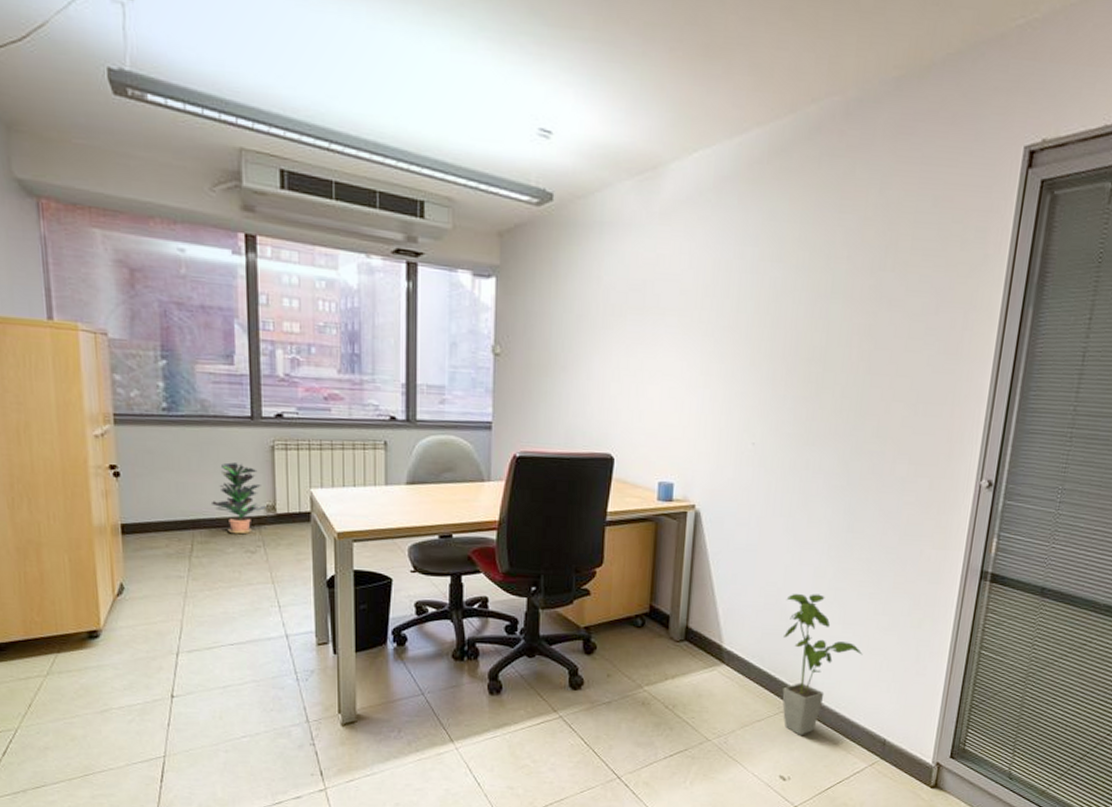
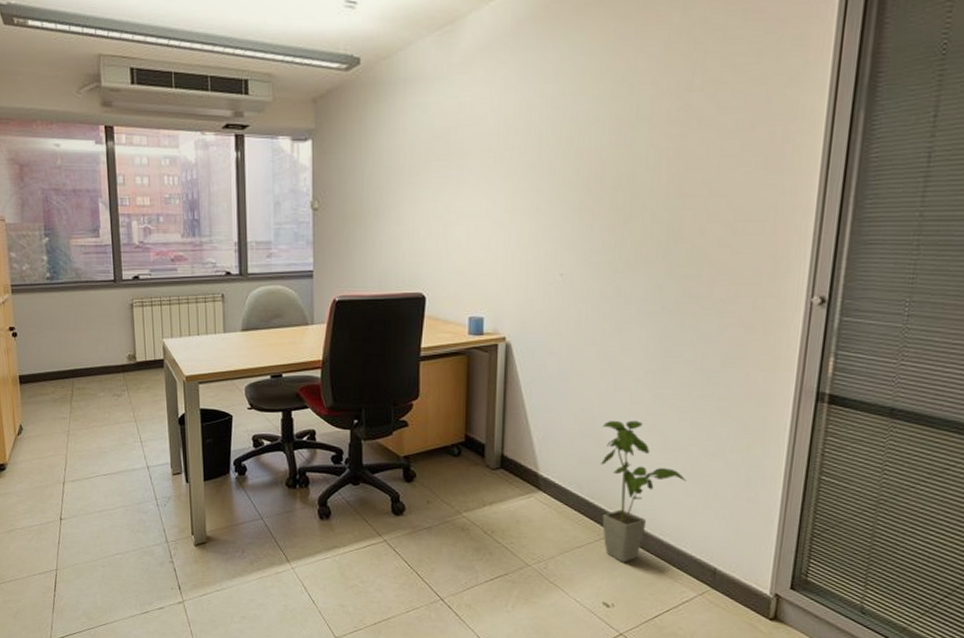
potted plant: present [212,462,267,535] -> none [86,320,129,381]

